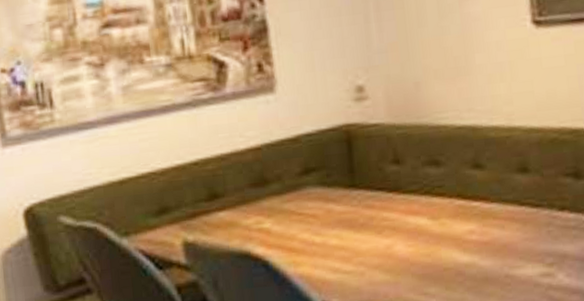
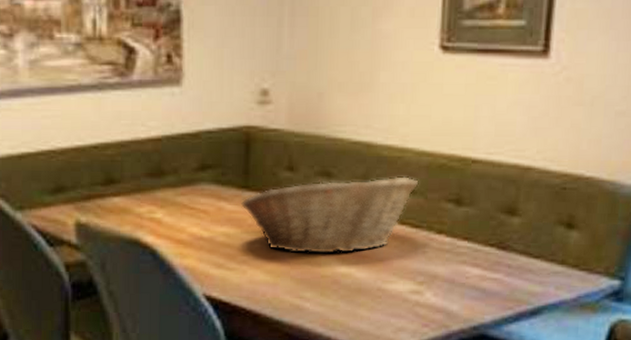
fruit basket: none [350,155,533,248] -> present [241,176,419,255]

